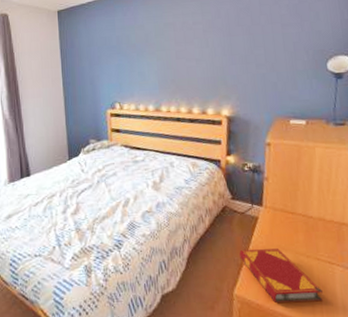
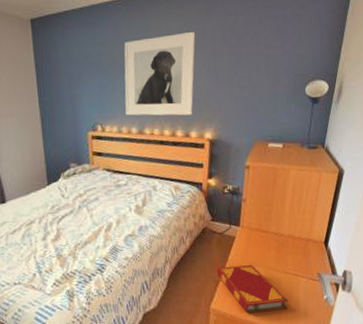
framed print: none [141,14,210,94] -> present [124,31,196,116]

